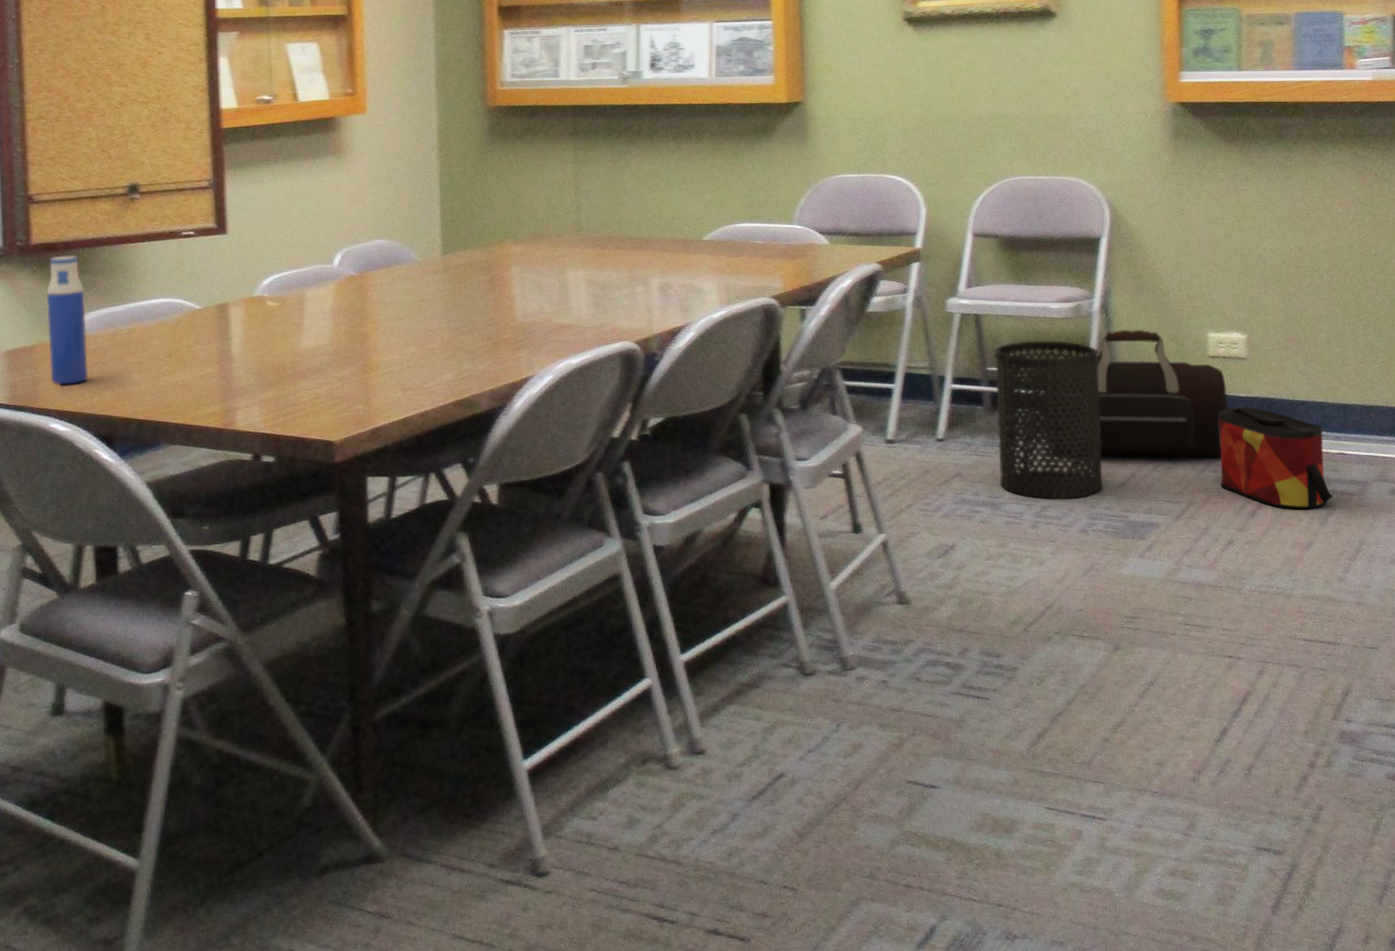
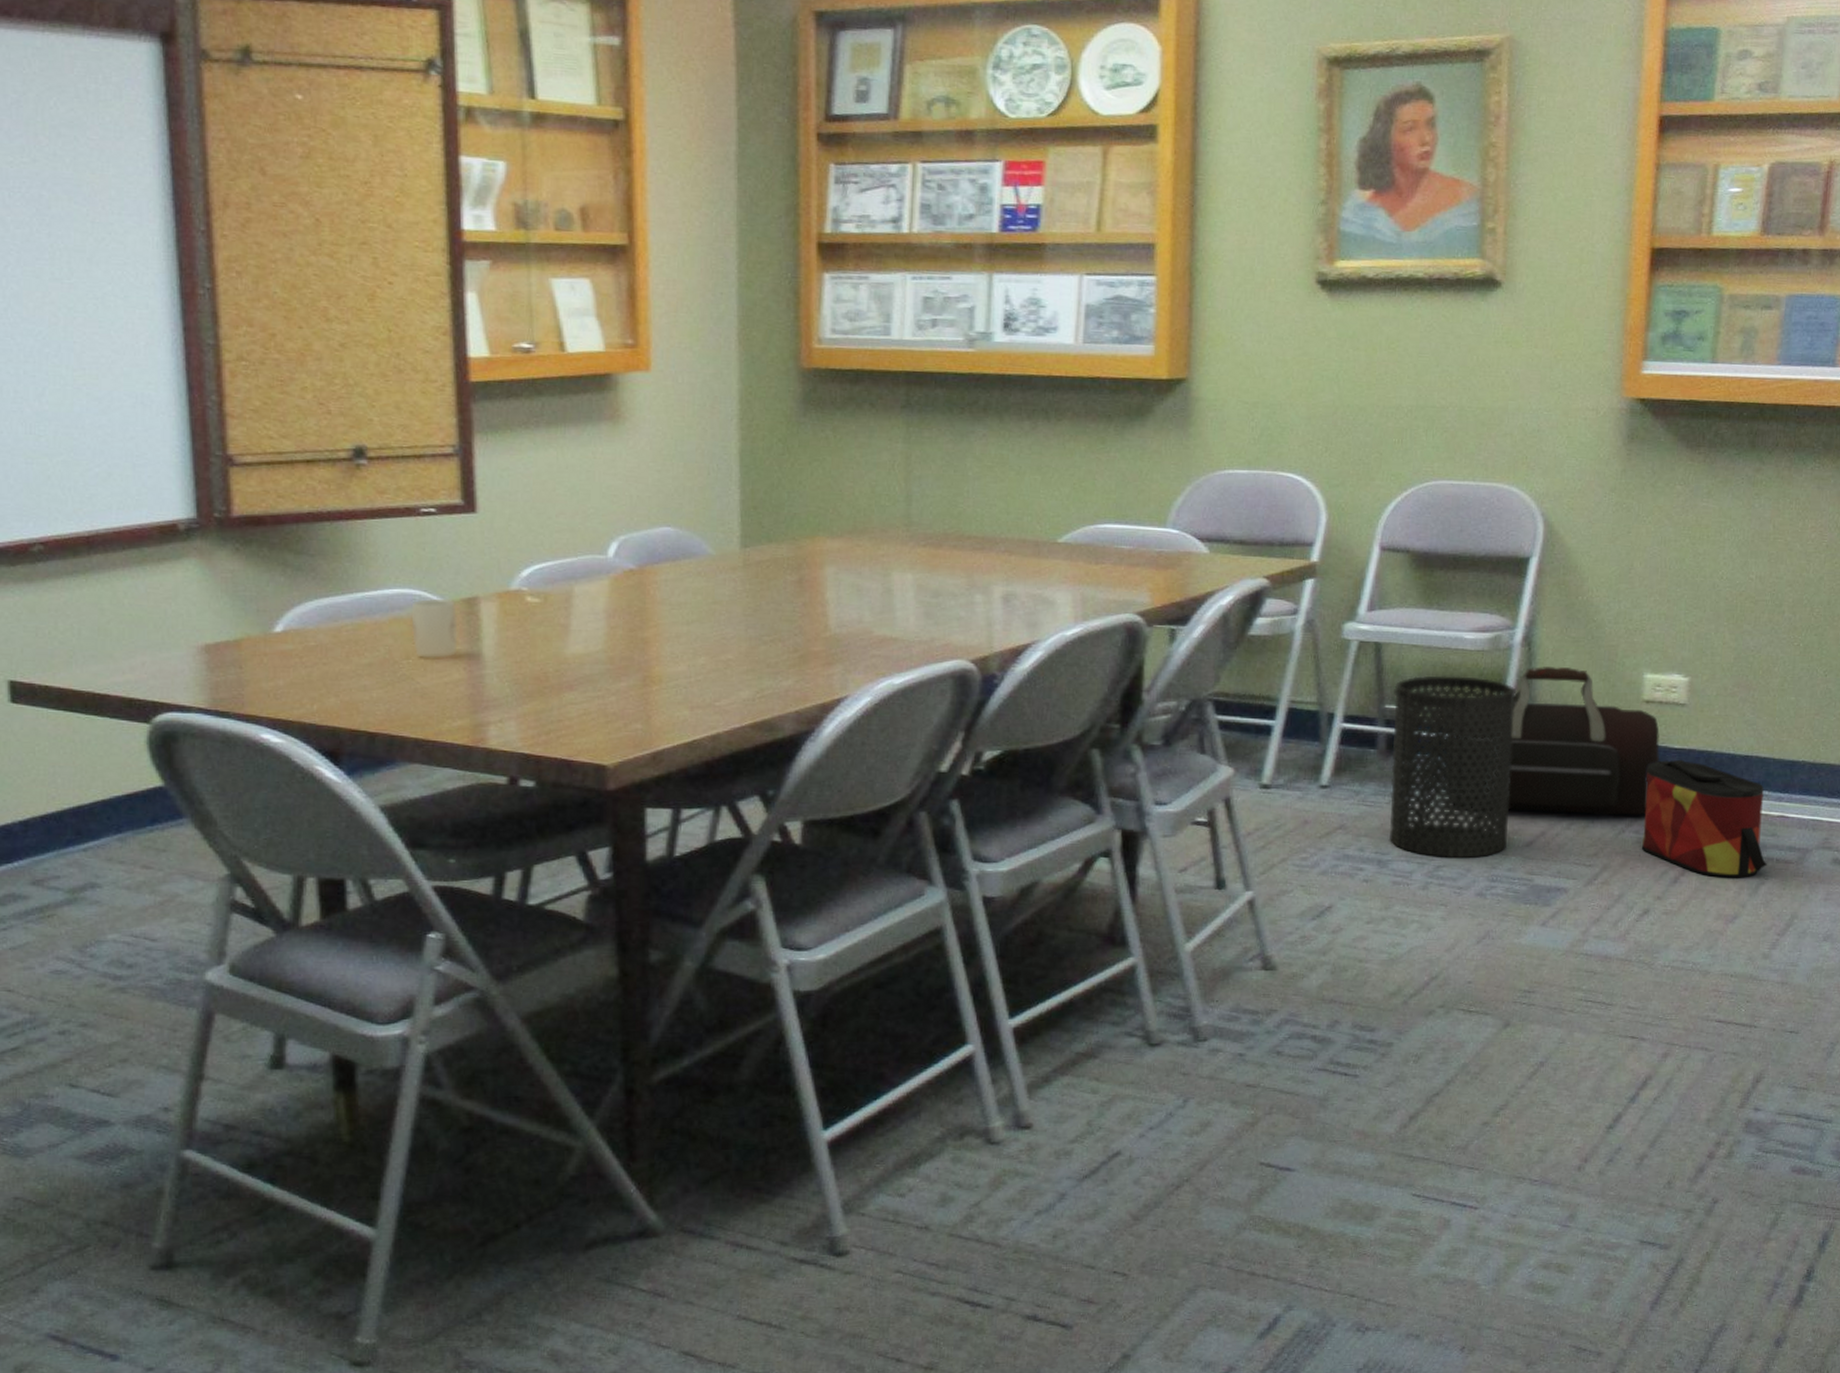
water bottle: present [46,255,89,385] -> none [253,532,307,689]
mug: none [173,305,212,355] -> present [411,598,458,658]

